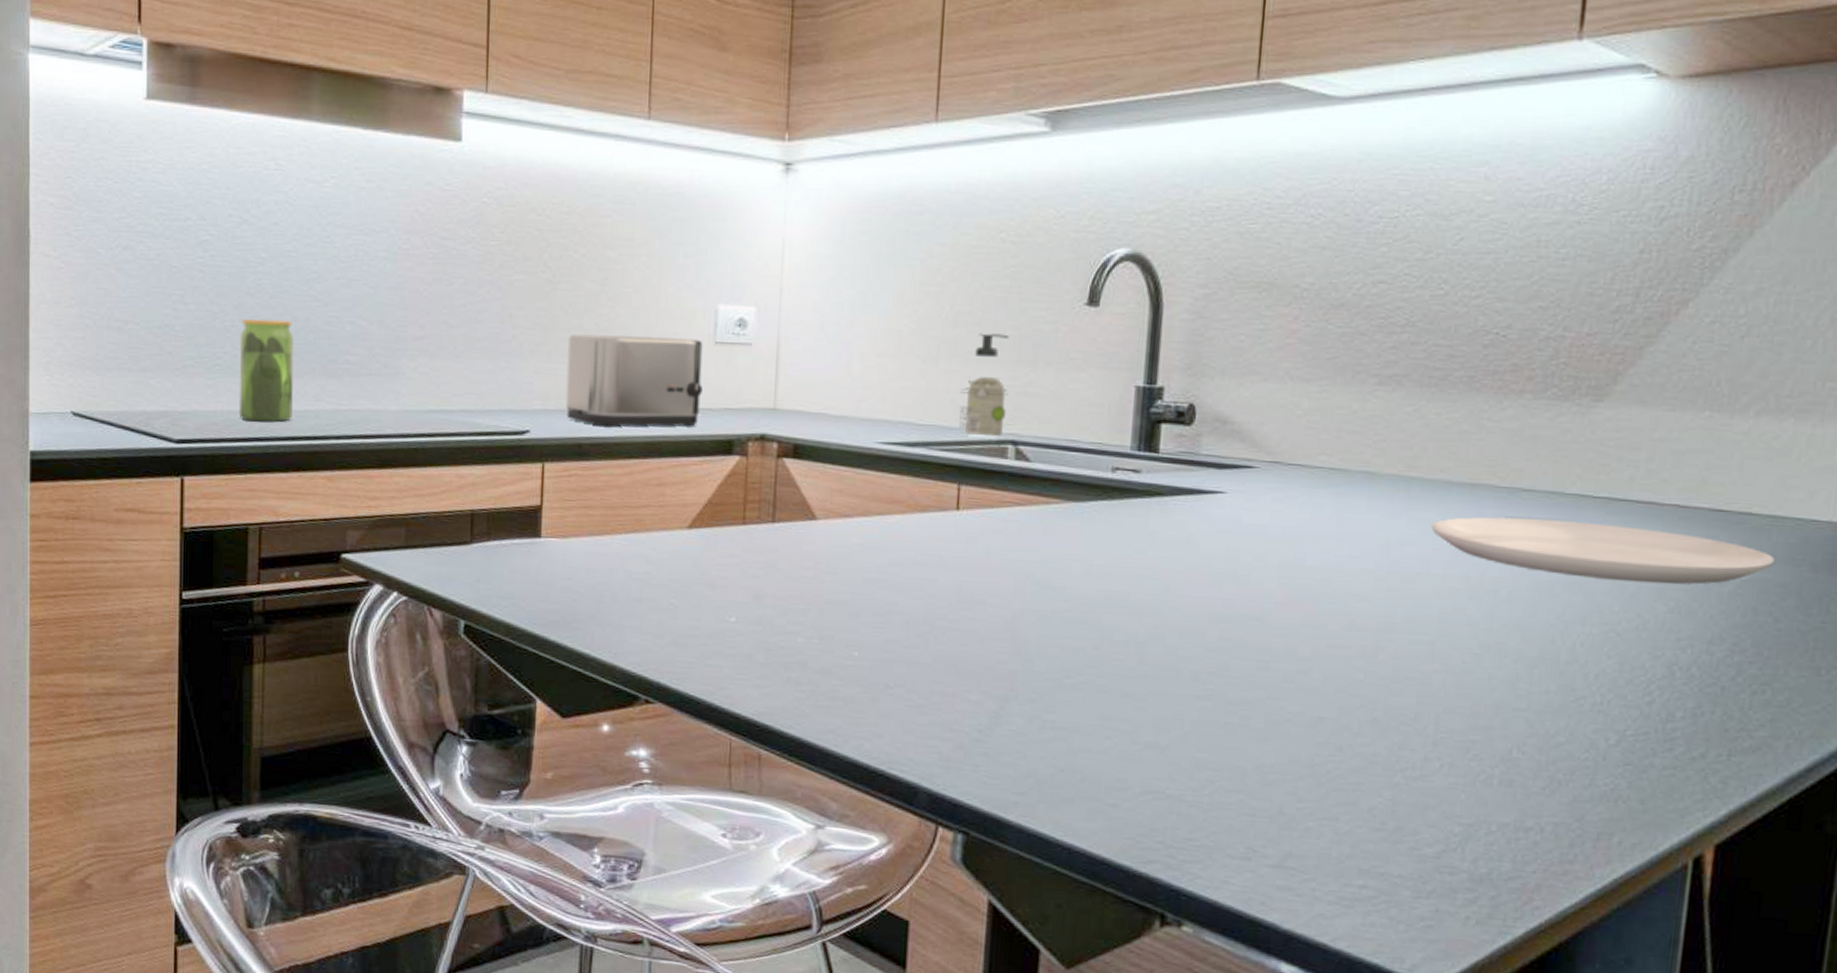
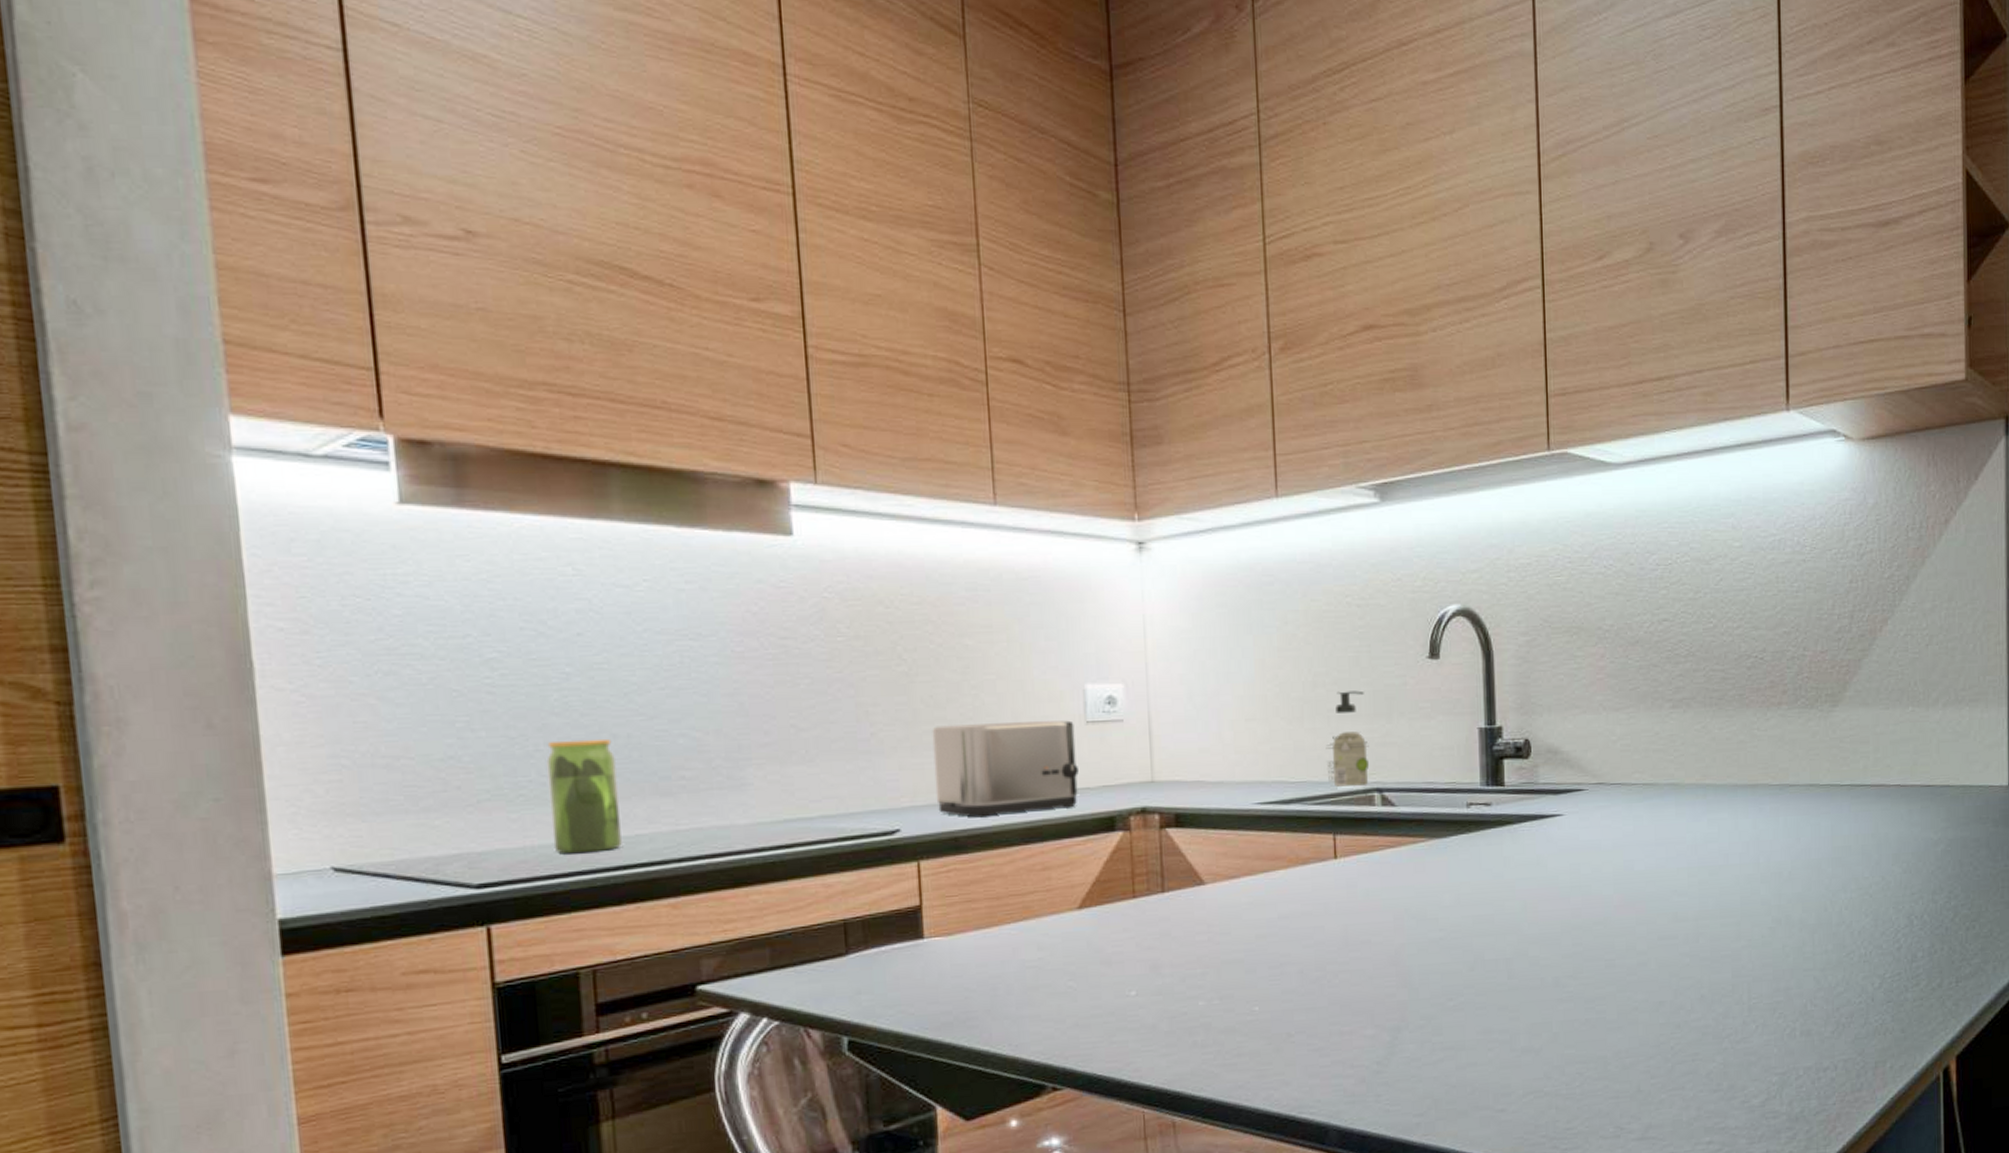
plate: present [1430,516,1774,585] -> none [1725,806,1969,853]

